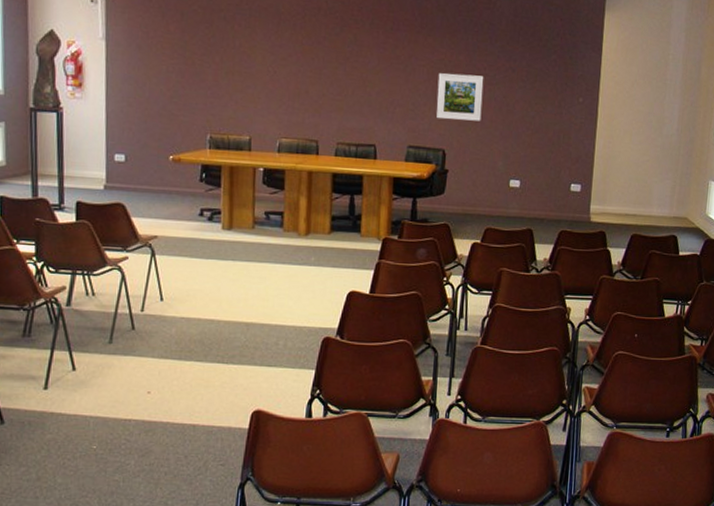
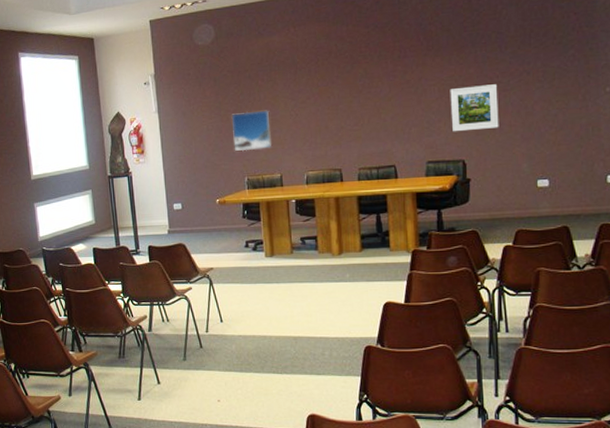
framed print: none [197,58,244,105] -> present [232,110,271,152]

